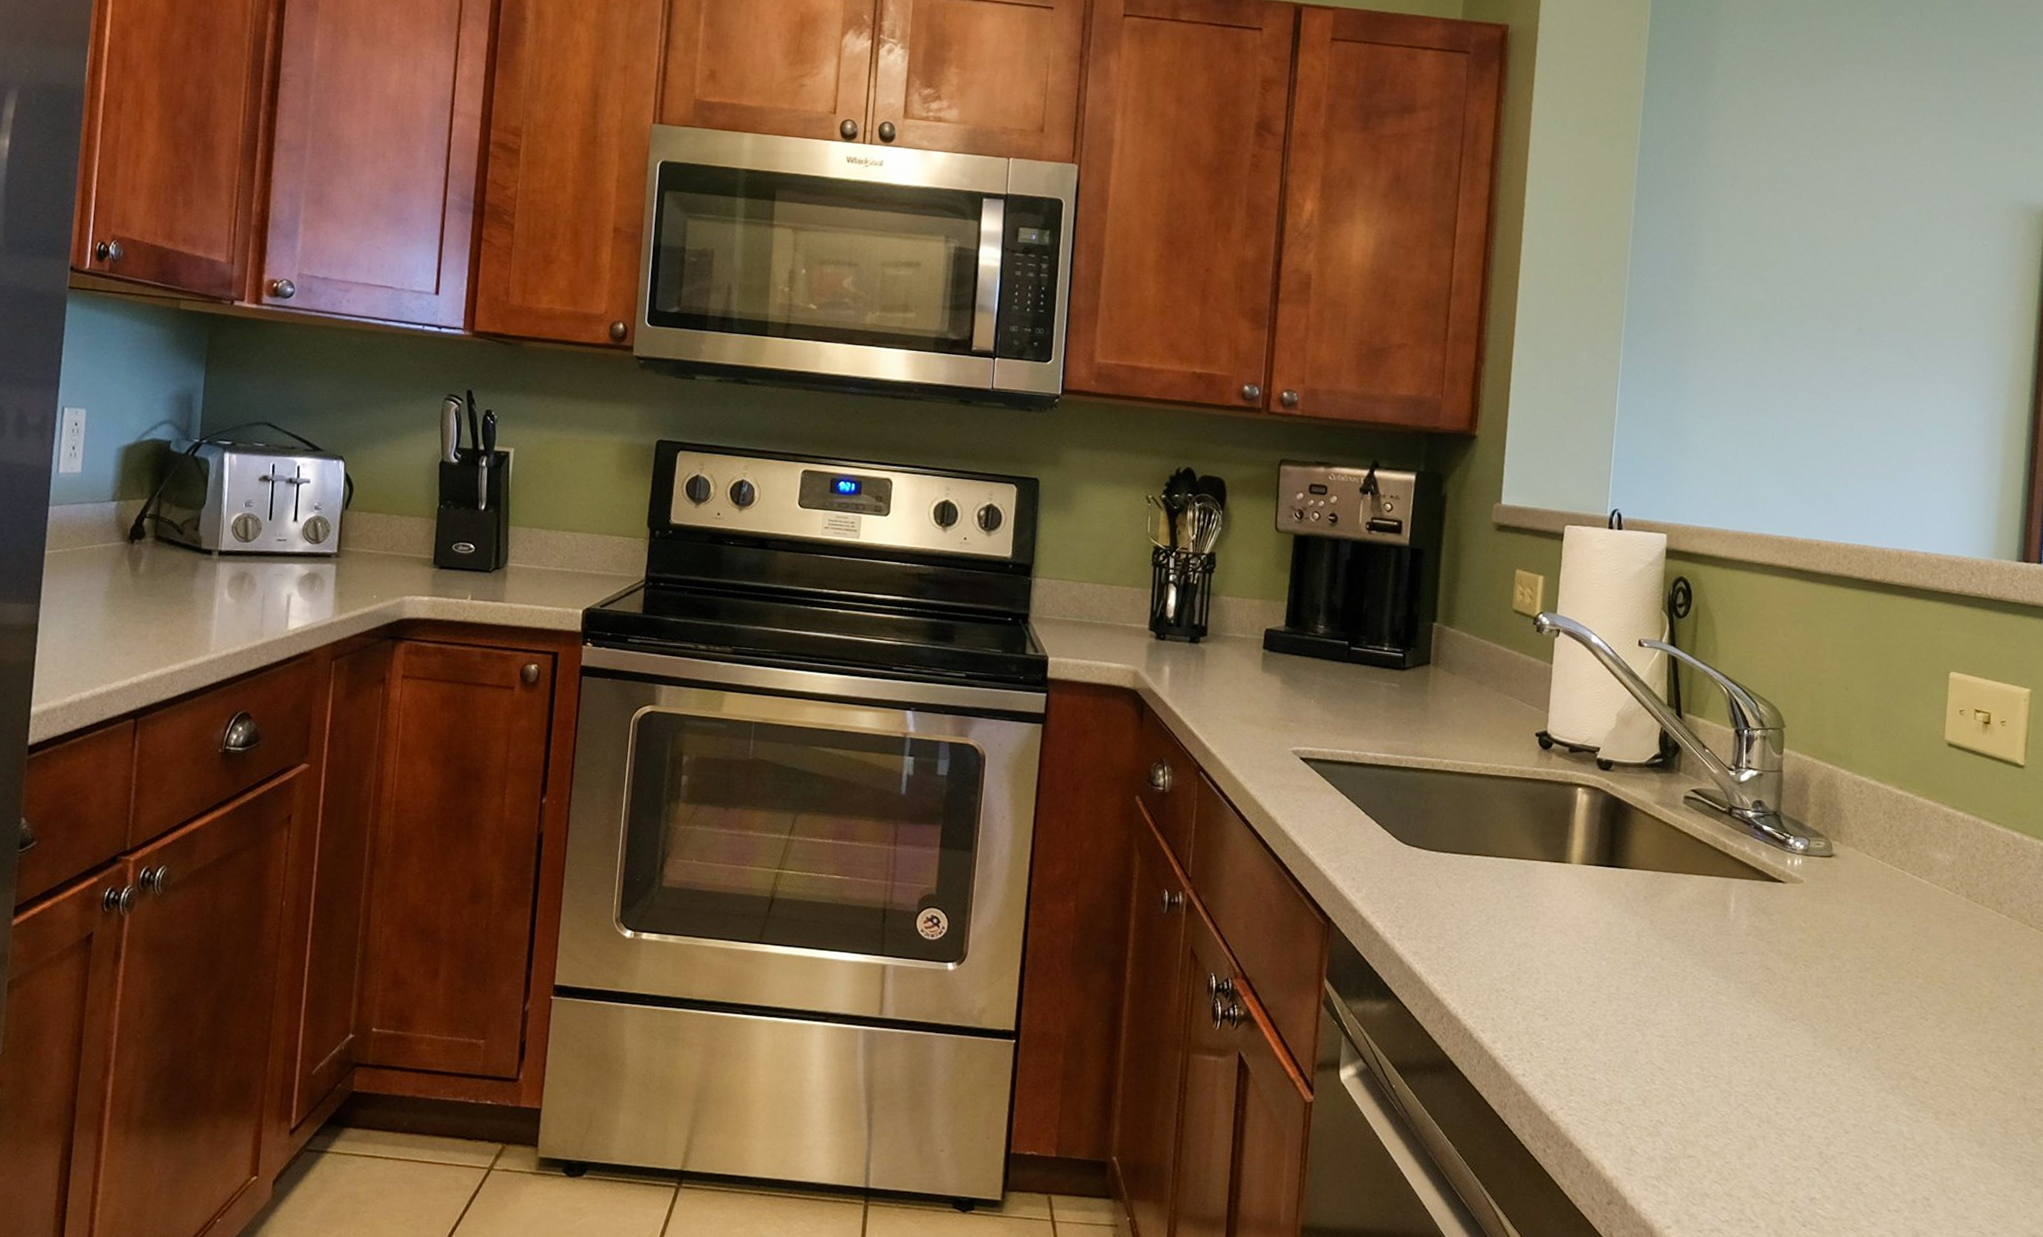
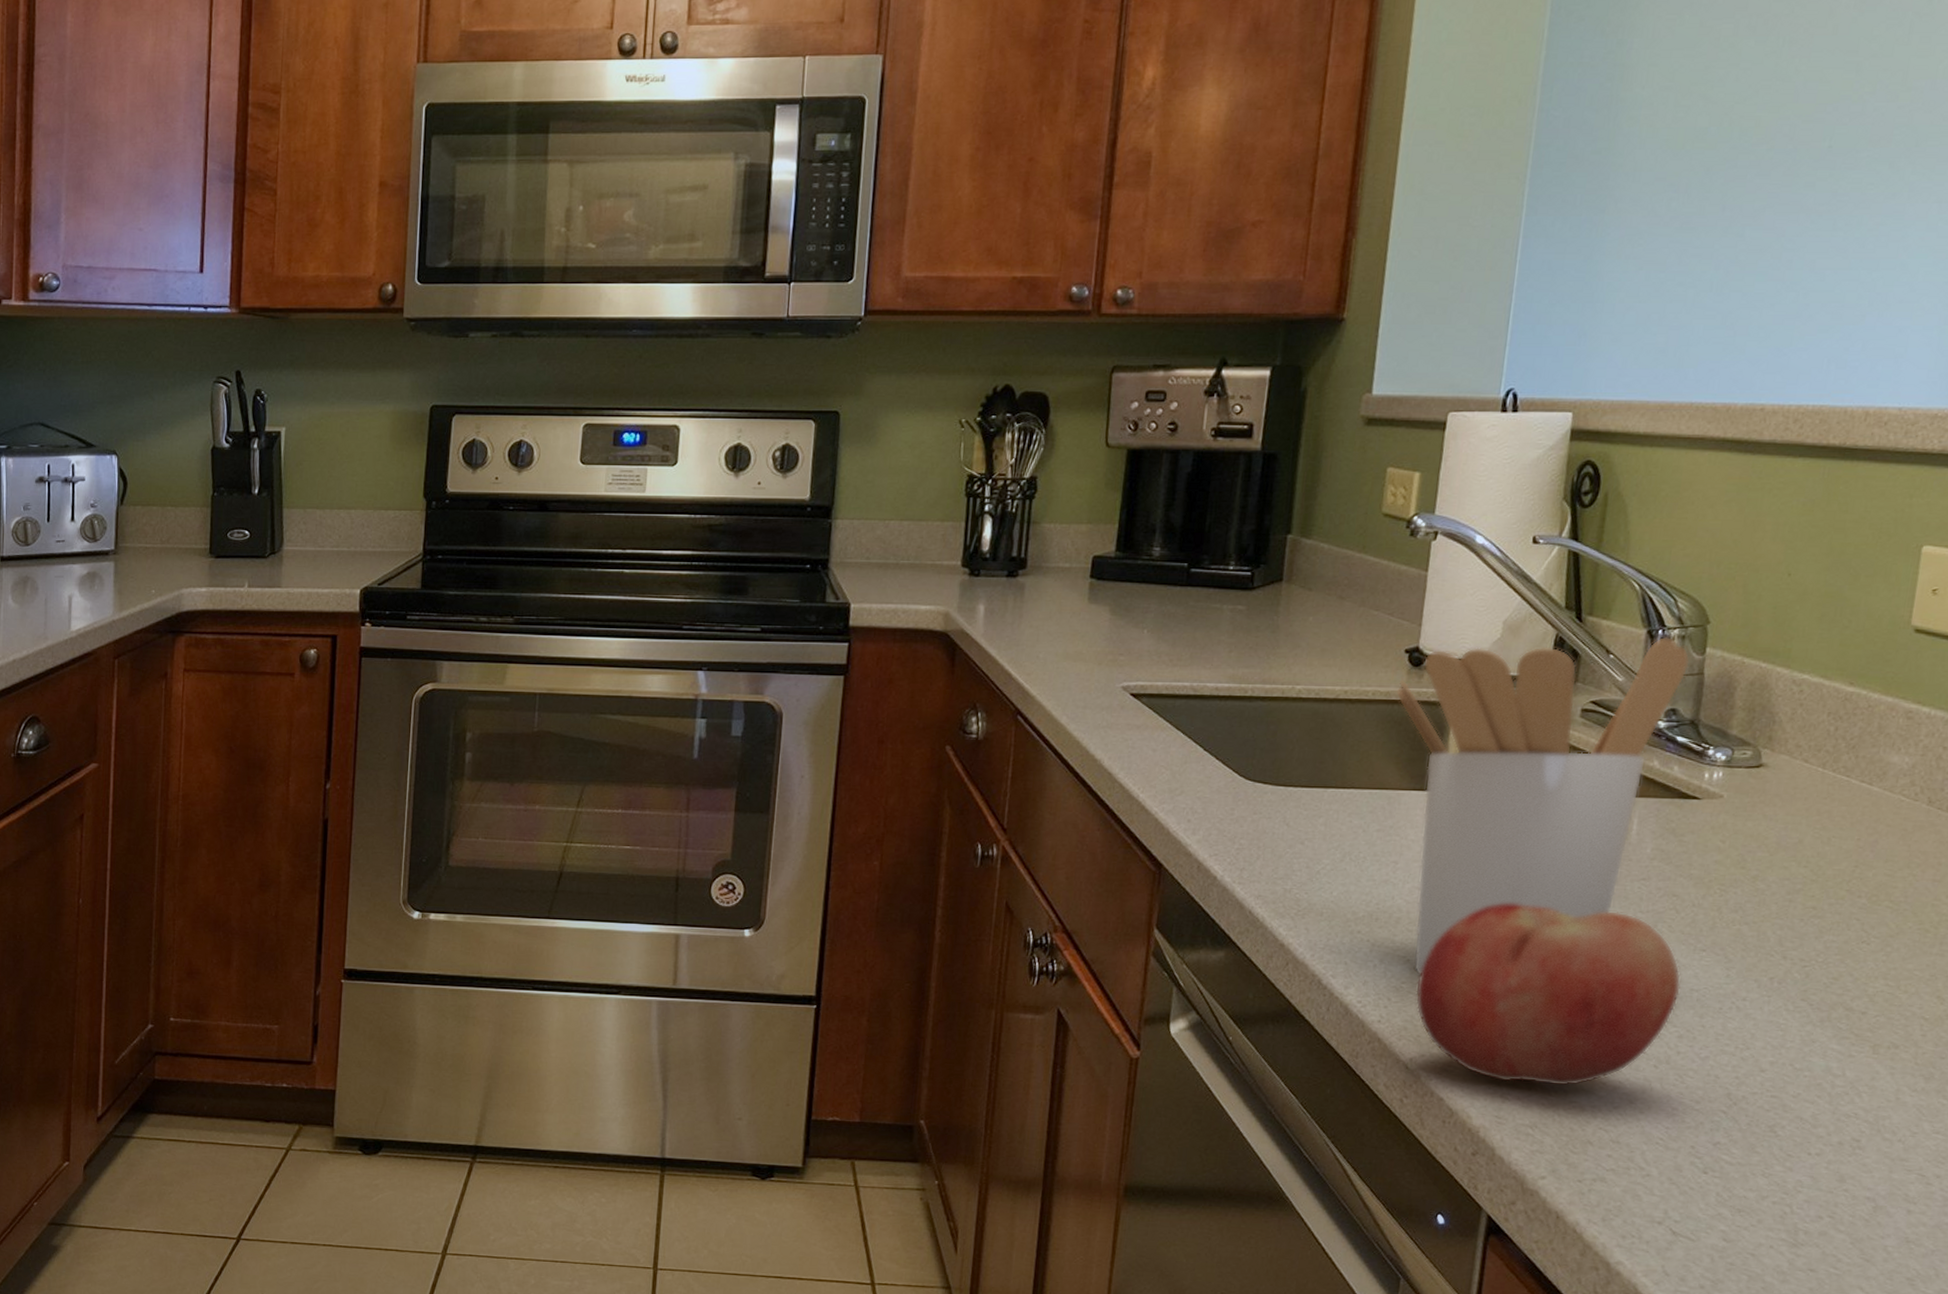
utensil holder: none [1529,735,1771,1033] -> present [1395,636,1690,975]
fruit: none [1554,969,1777,1142] -> present [1415,902,1682,1087]

